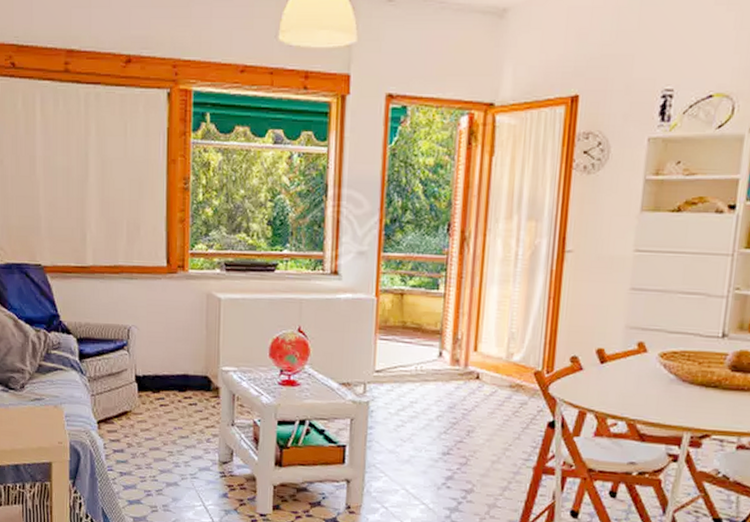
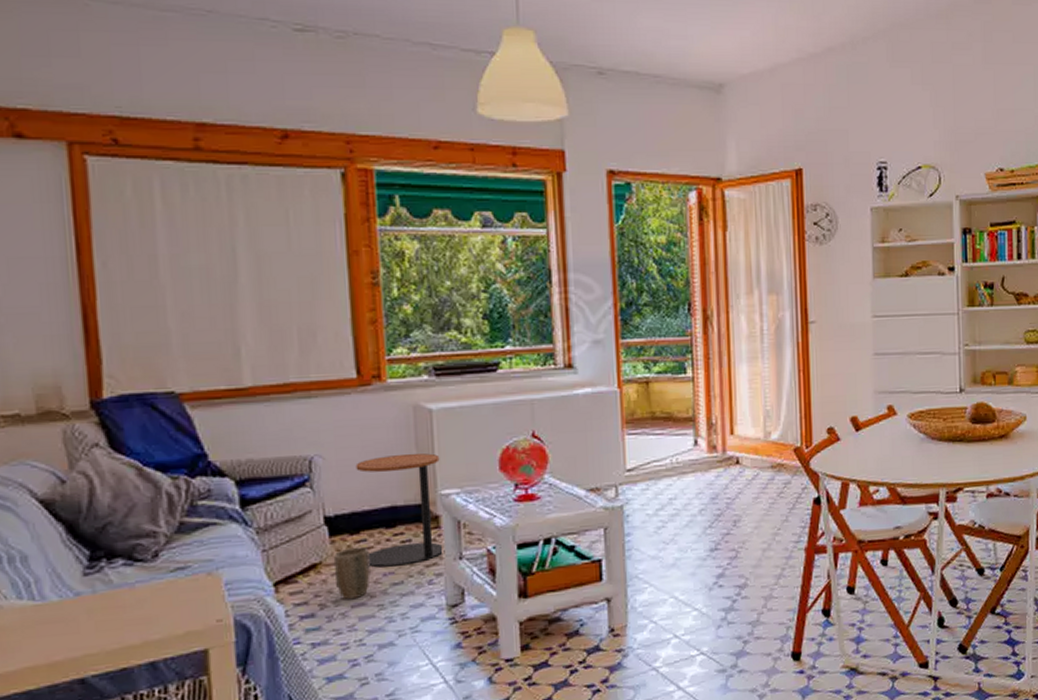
plant pot: none [139,402,165,443] -> present [333,546,371,599]
side table: none [160,333,223,424] -> present [355,453,445,568]

